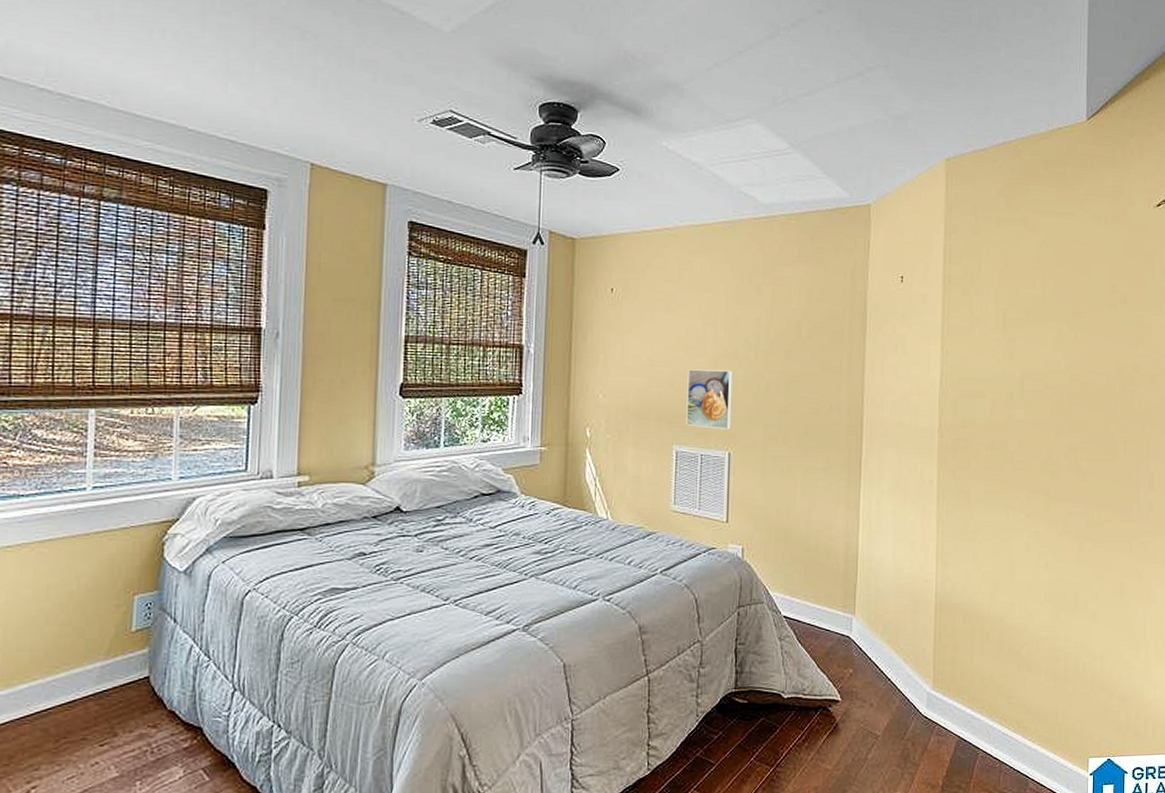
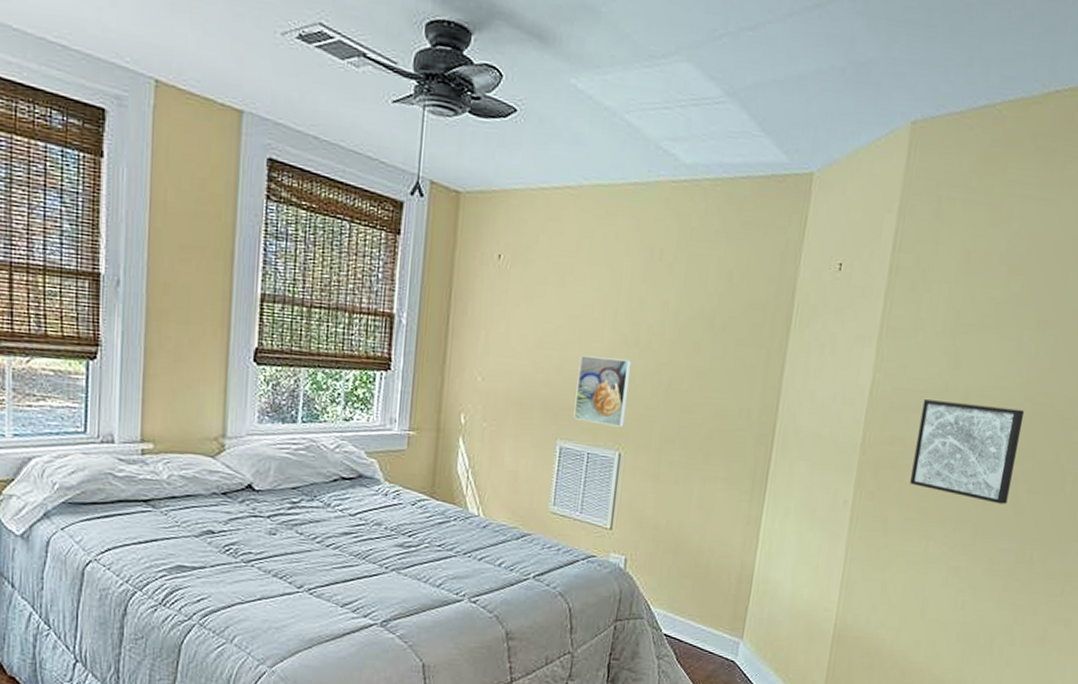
wall art: none [985,386,1074,472] -> present [910,399,1025,504]

